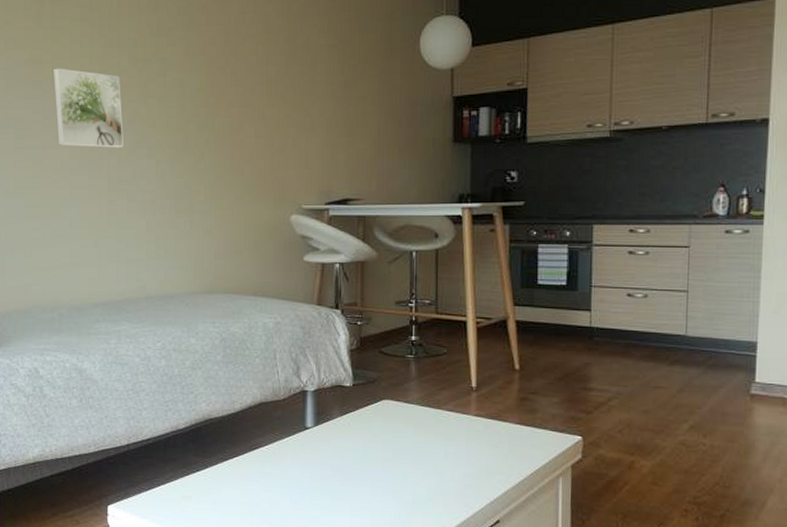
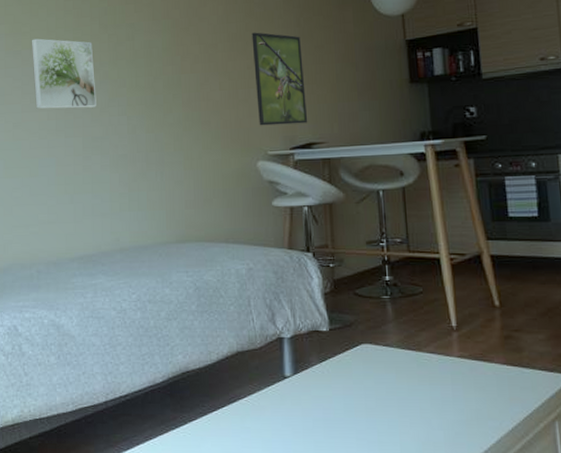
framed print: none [292,77,346,178] -> present [252,32,308,126]

